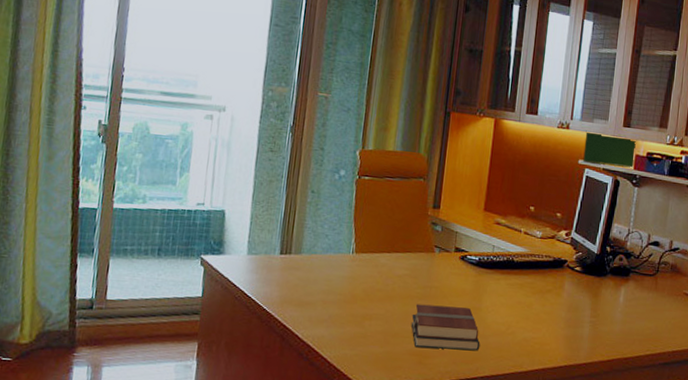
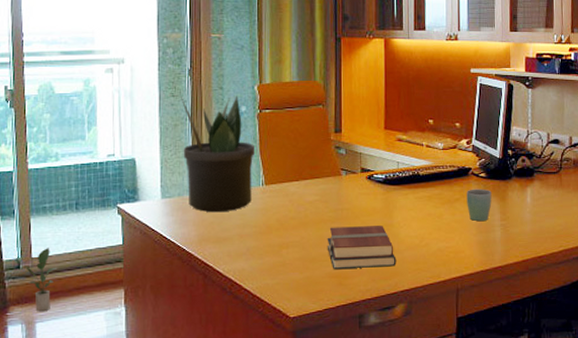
potted plant: none [97,291,132,356] -> present [24,248,58,312]
planter: none [274,151,349,276] -> present [181,95,254,212]
mug: none [558,281,585,315] -> present [467,188,492,221]
binder: present [583,130,636,168] -> none [474,39,525,71]

